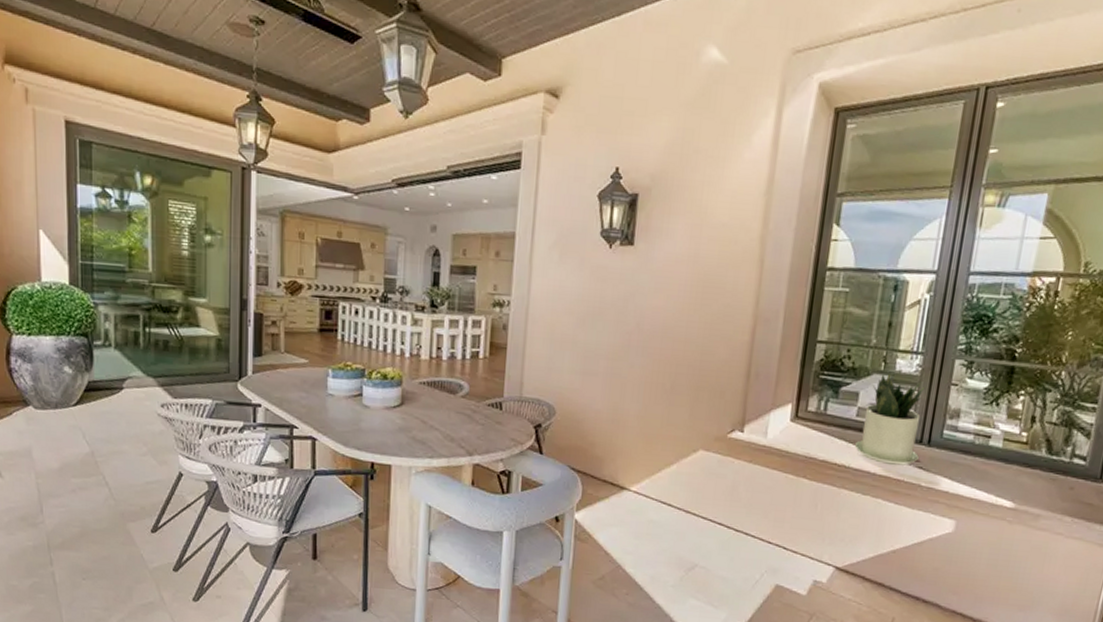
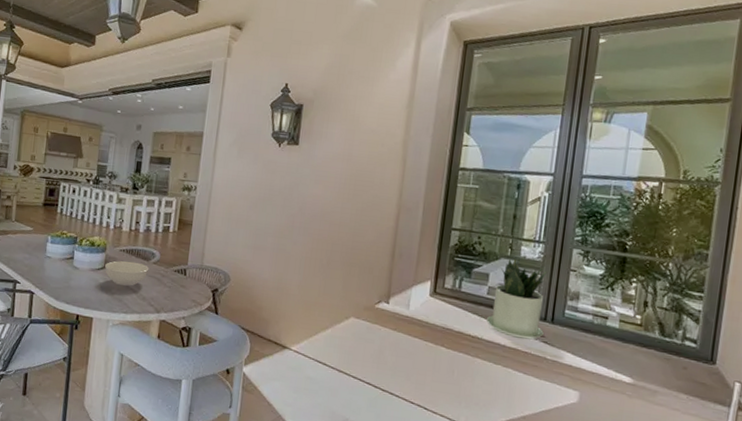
bowl: none [401,395,457,426] -> present [104,261,149,286]

